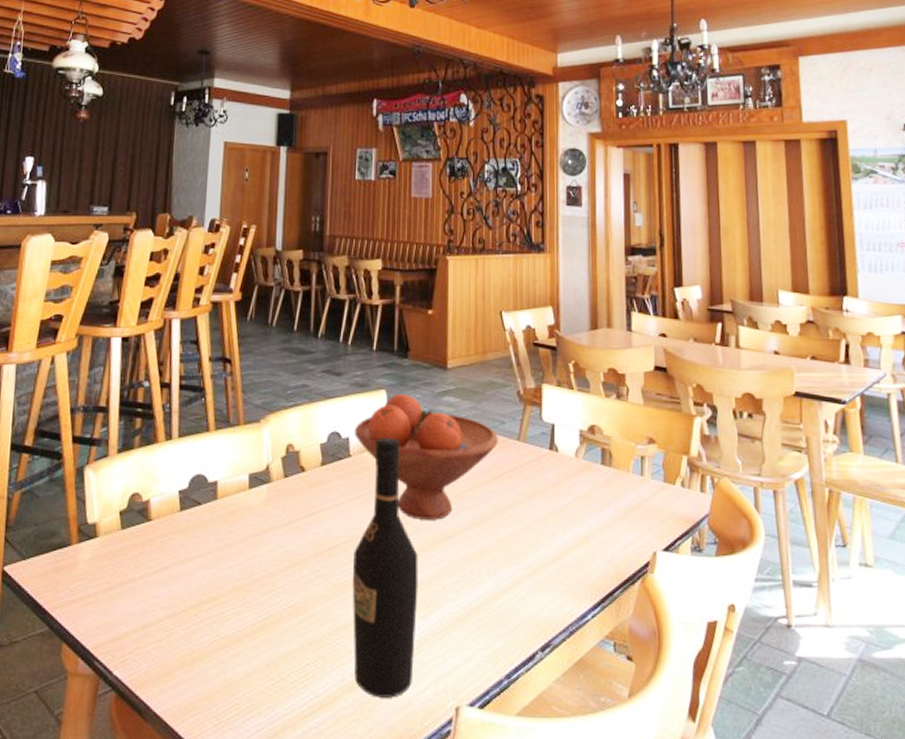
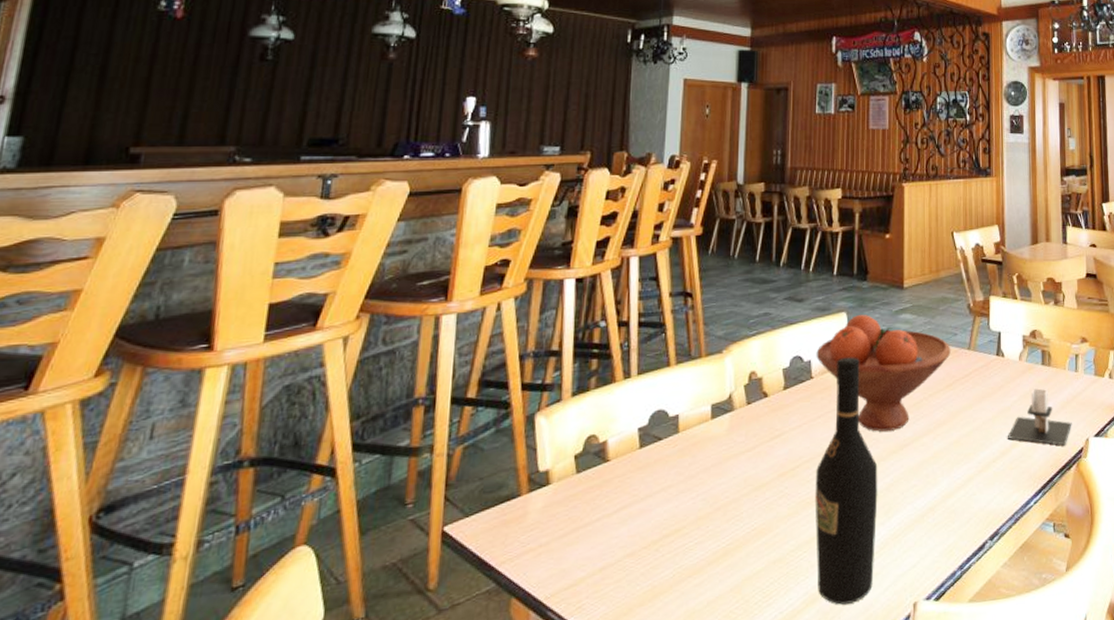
candle: none [561,490,637,557] -> present [1007,388,1072,446]

